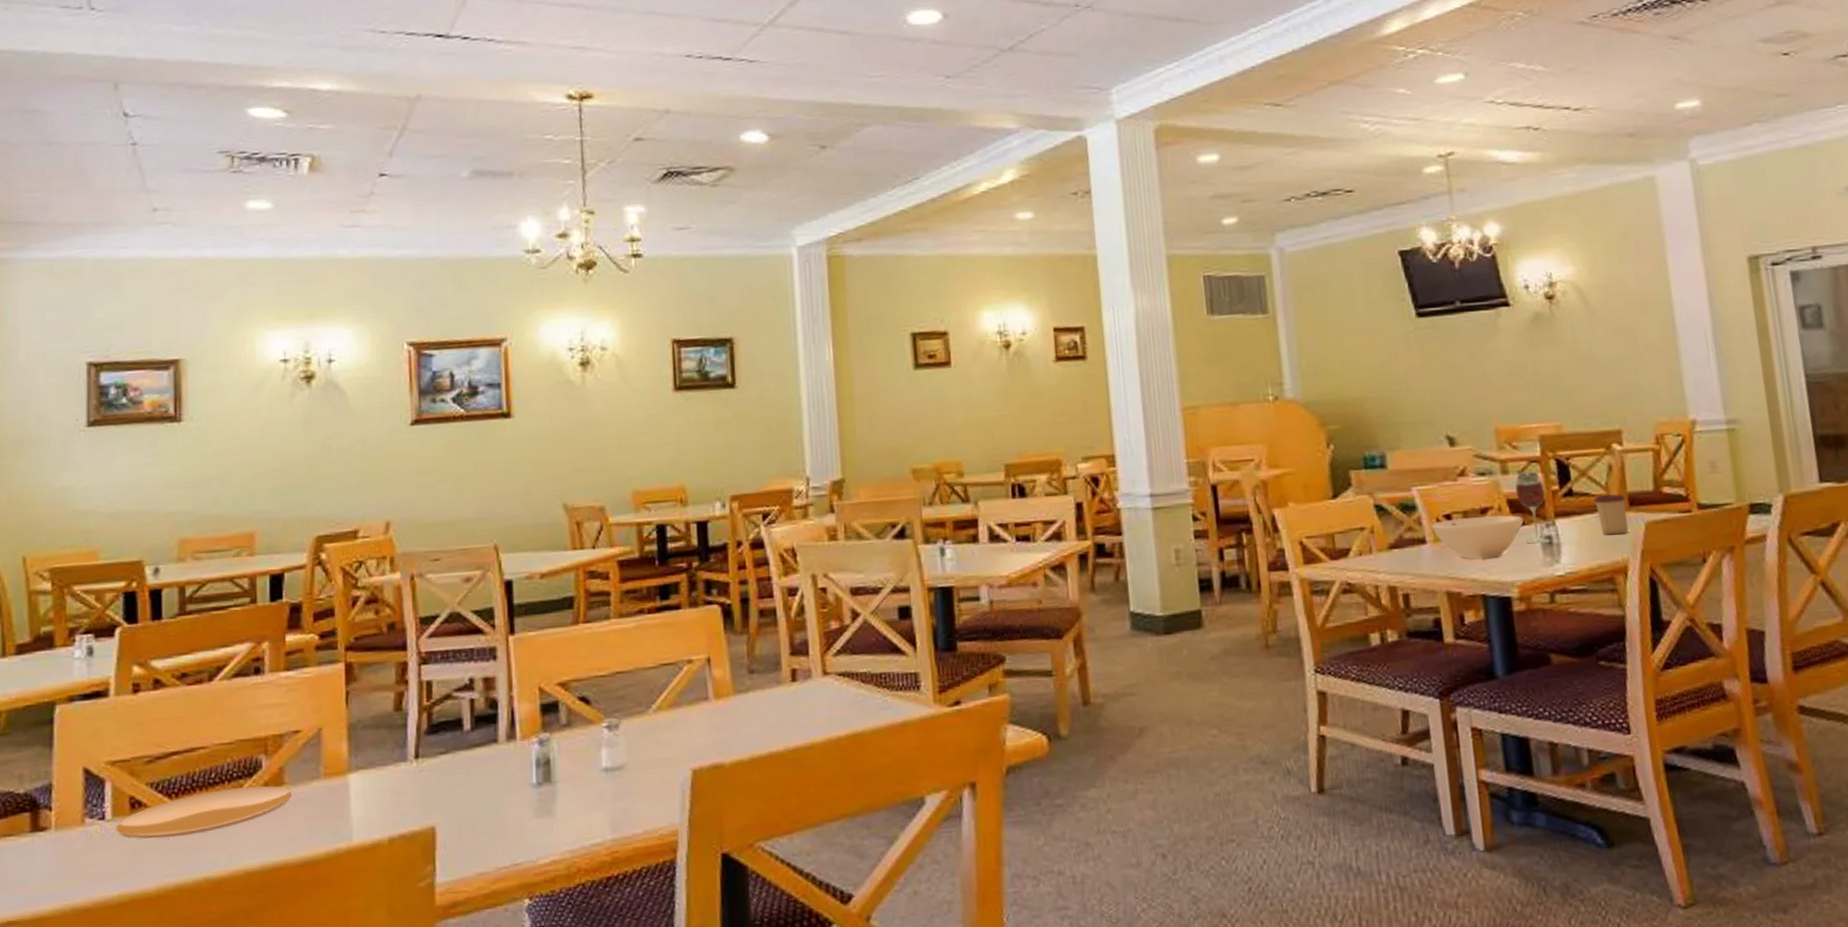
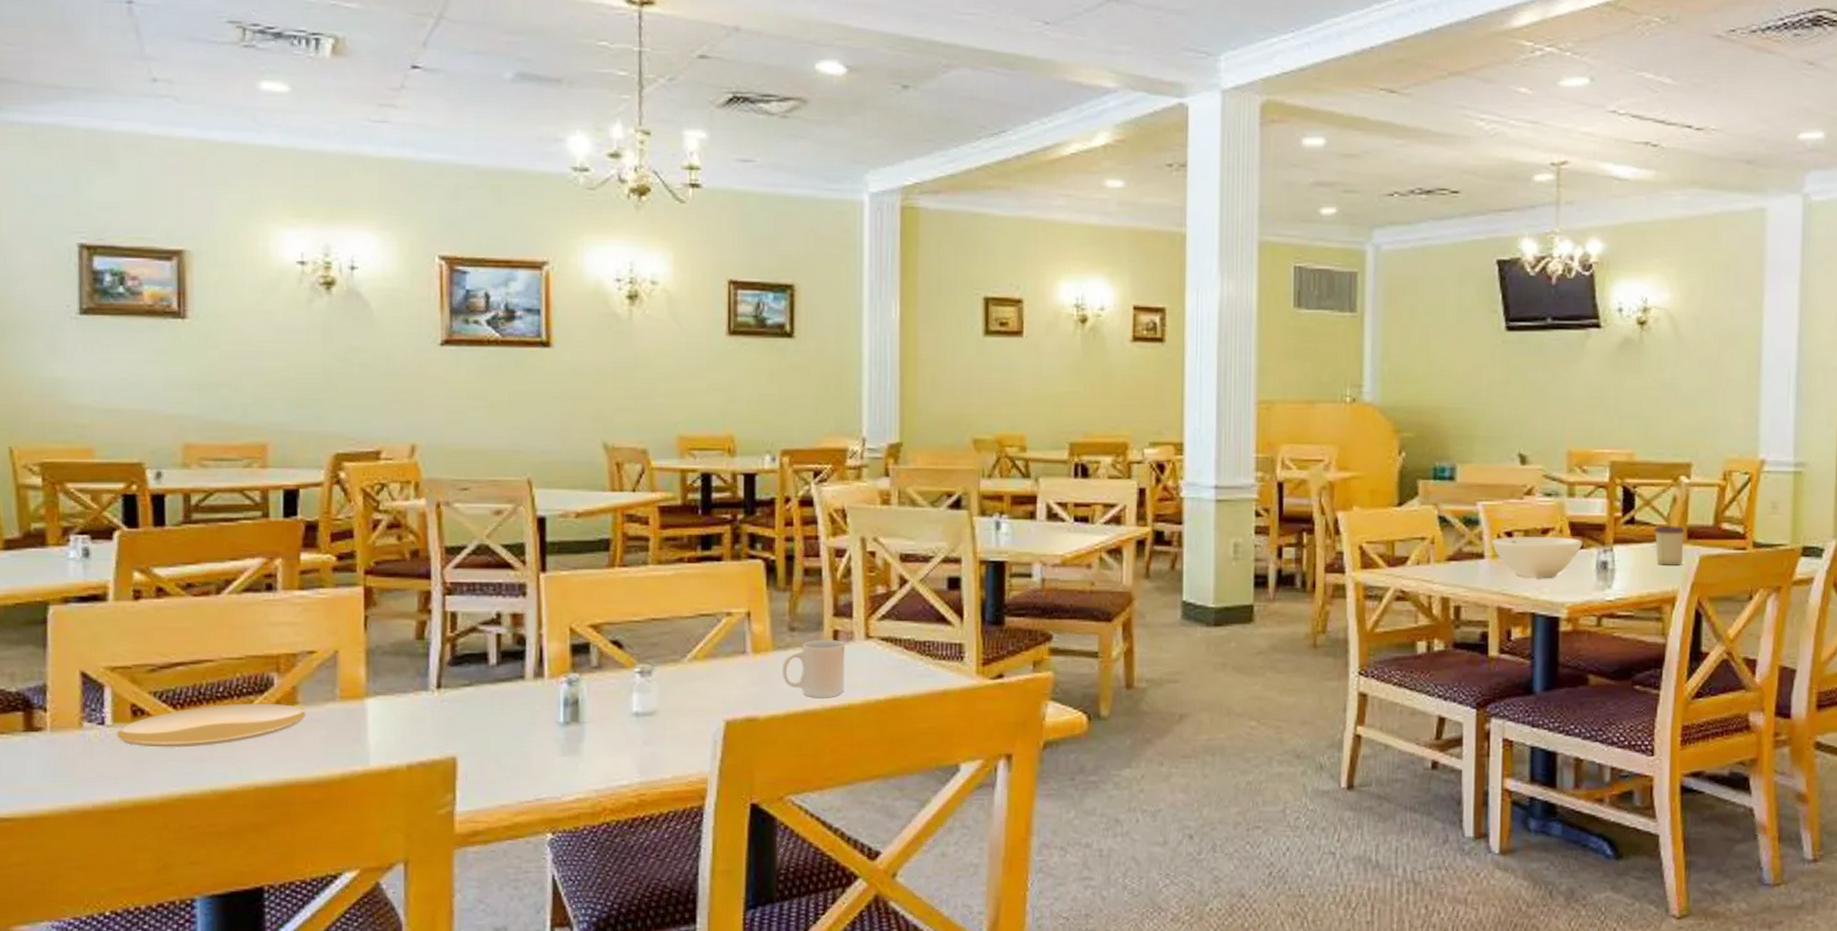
cup: none [743,679,806,741] -> present [781,639,845,700]
wineglass: present [1515,472,1551,545] -> none [1579,498,1608,569]

